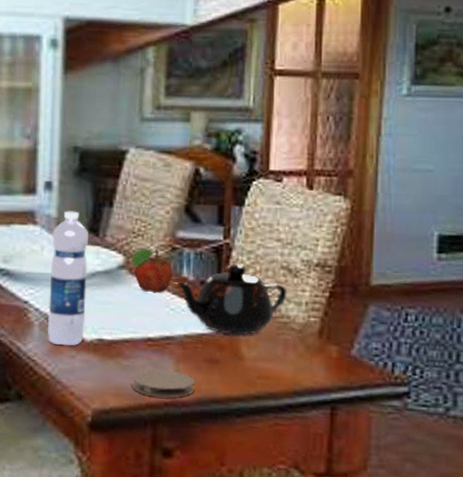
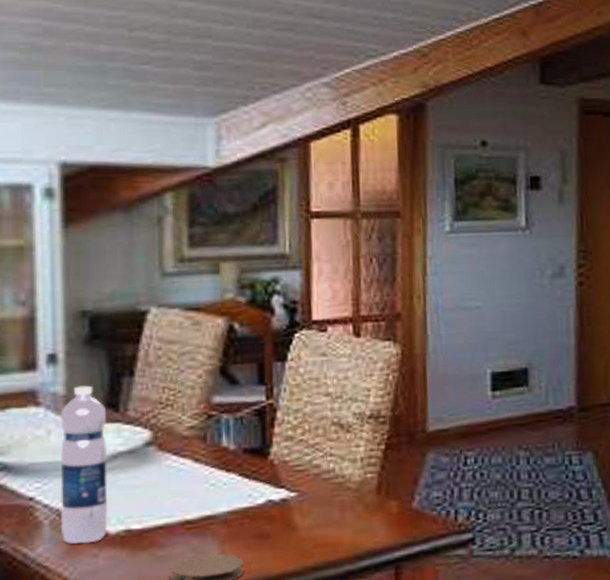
fruit: present [132,248,173,294] -> none [161,419,211,469]
teapot: present [174,263,287,335] -> none [213,425,341,505]

